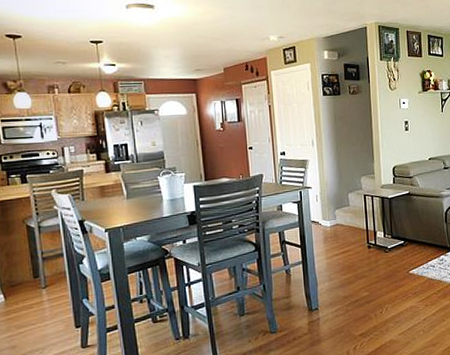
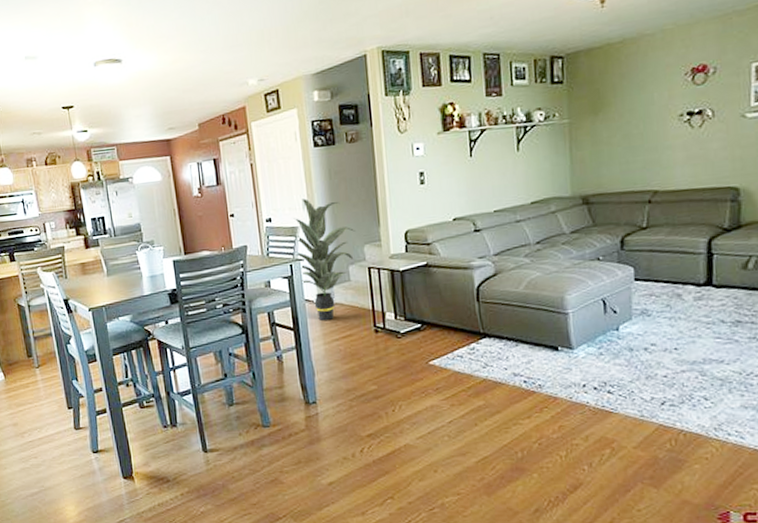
indoor plant: none [304,137,355,240] -> present [293,198,356,322]

